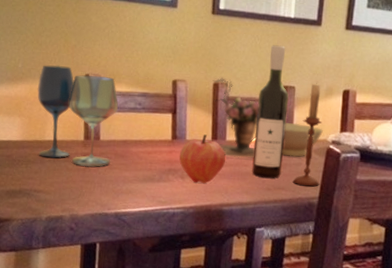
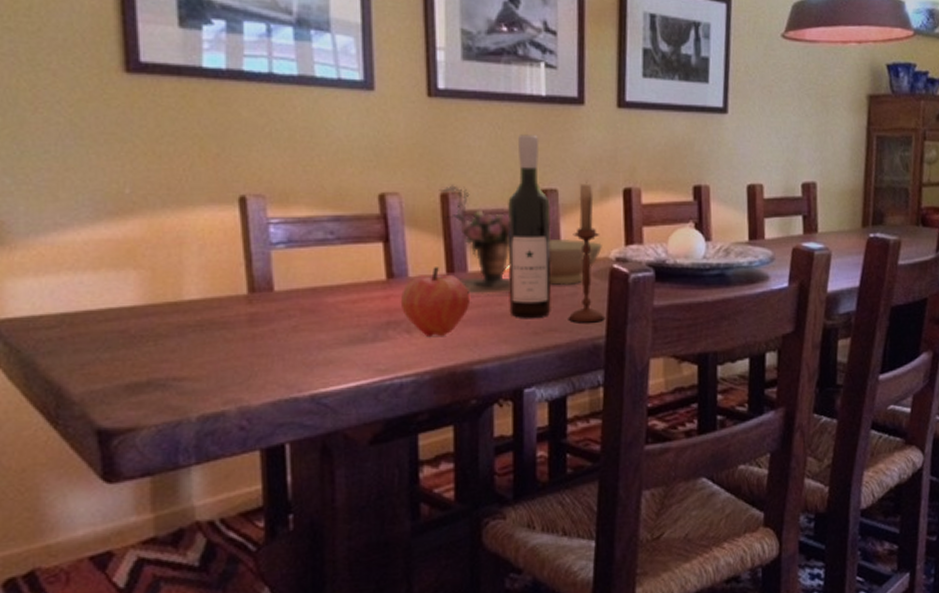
wineglass: present [37,65,74,159] -> none [160,185,228,327]
wine glass: present [68,75,119,167] -> none [215,197,299,332]

